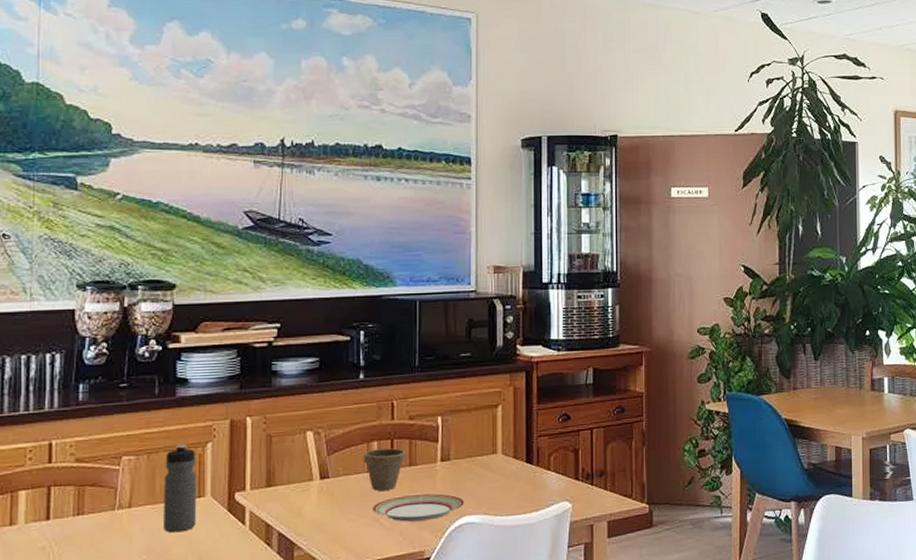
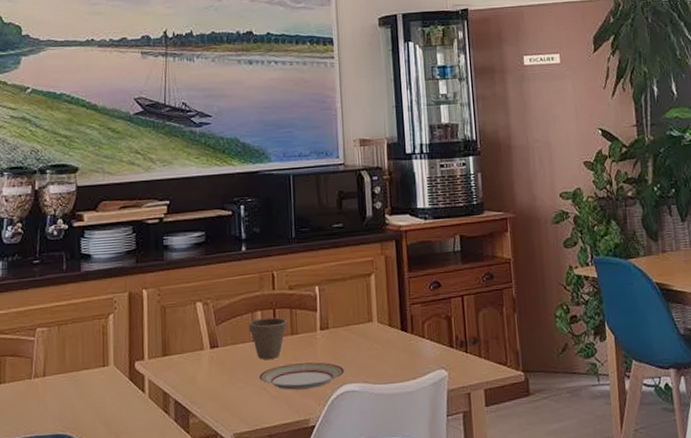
water bottle: present [163,444,197,533] -> none [72,316,102,400]

